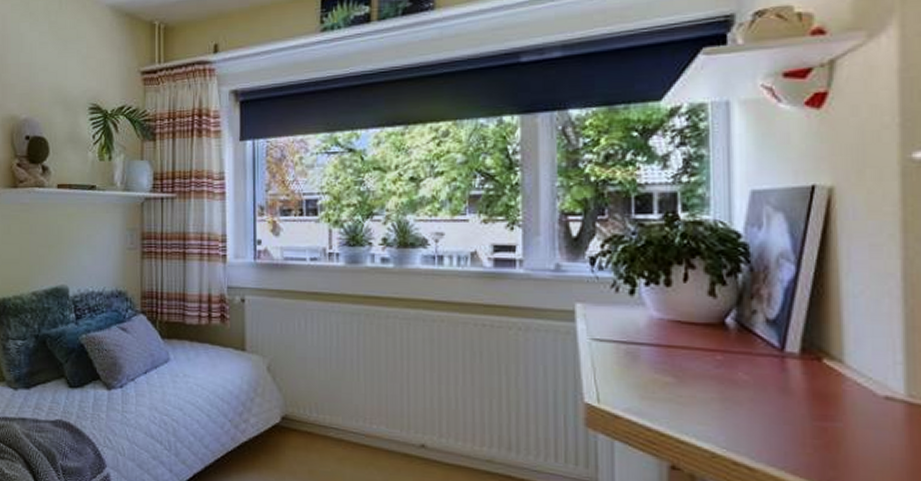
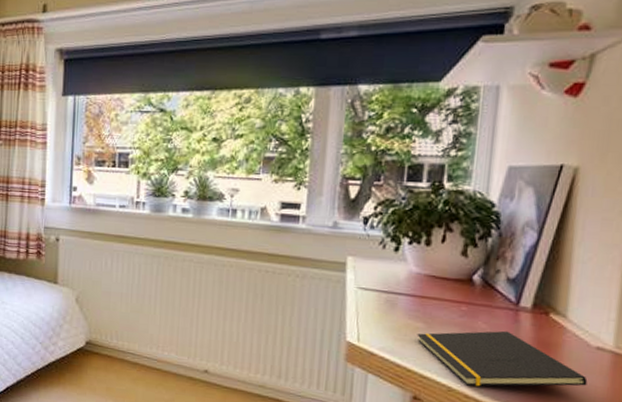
notepad: none [667,382,880,451] -> present [417,330,588,387]

